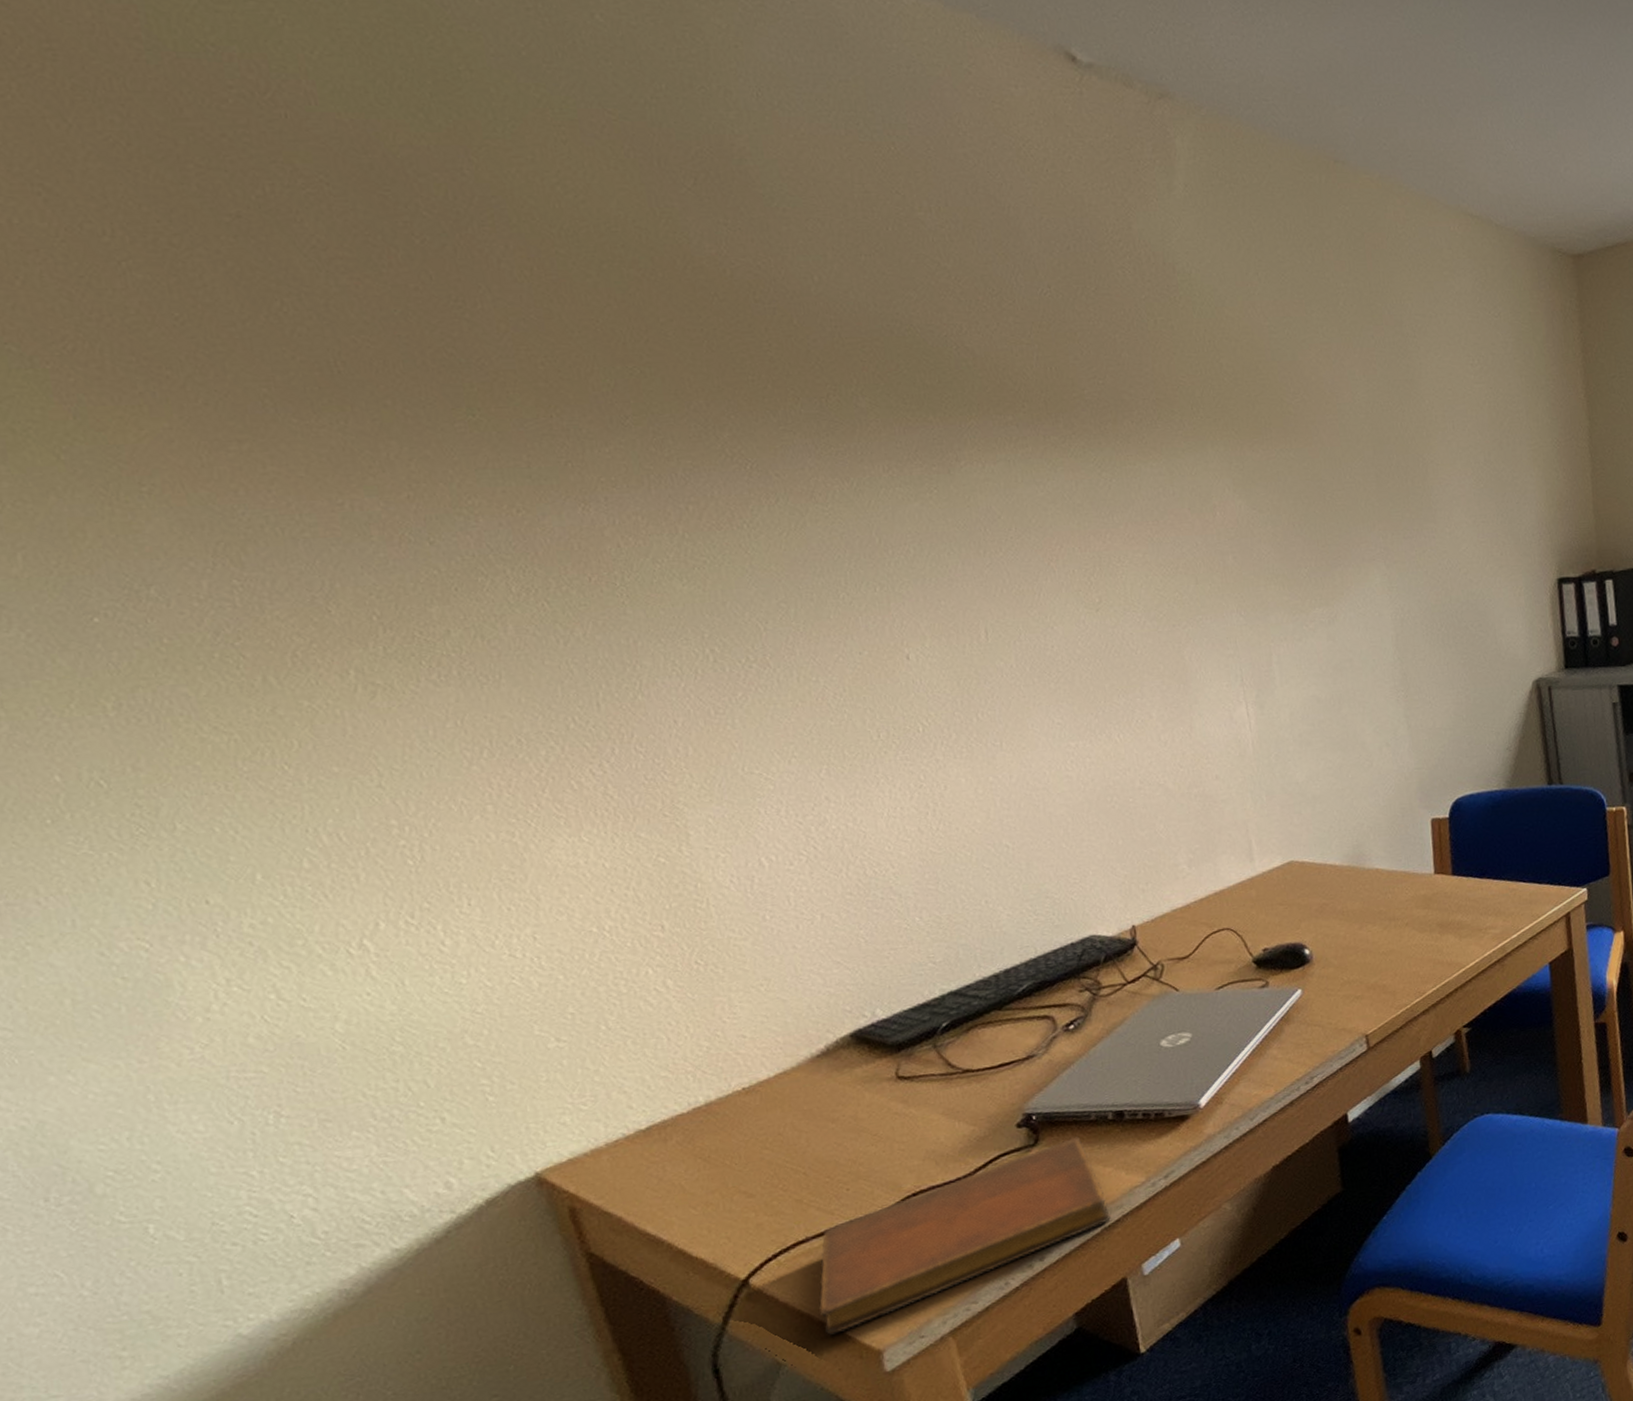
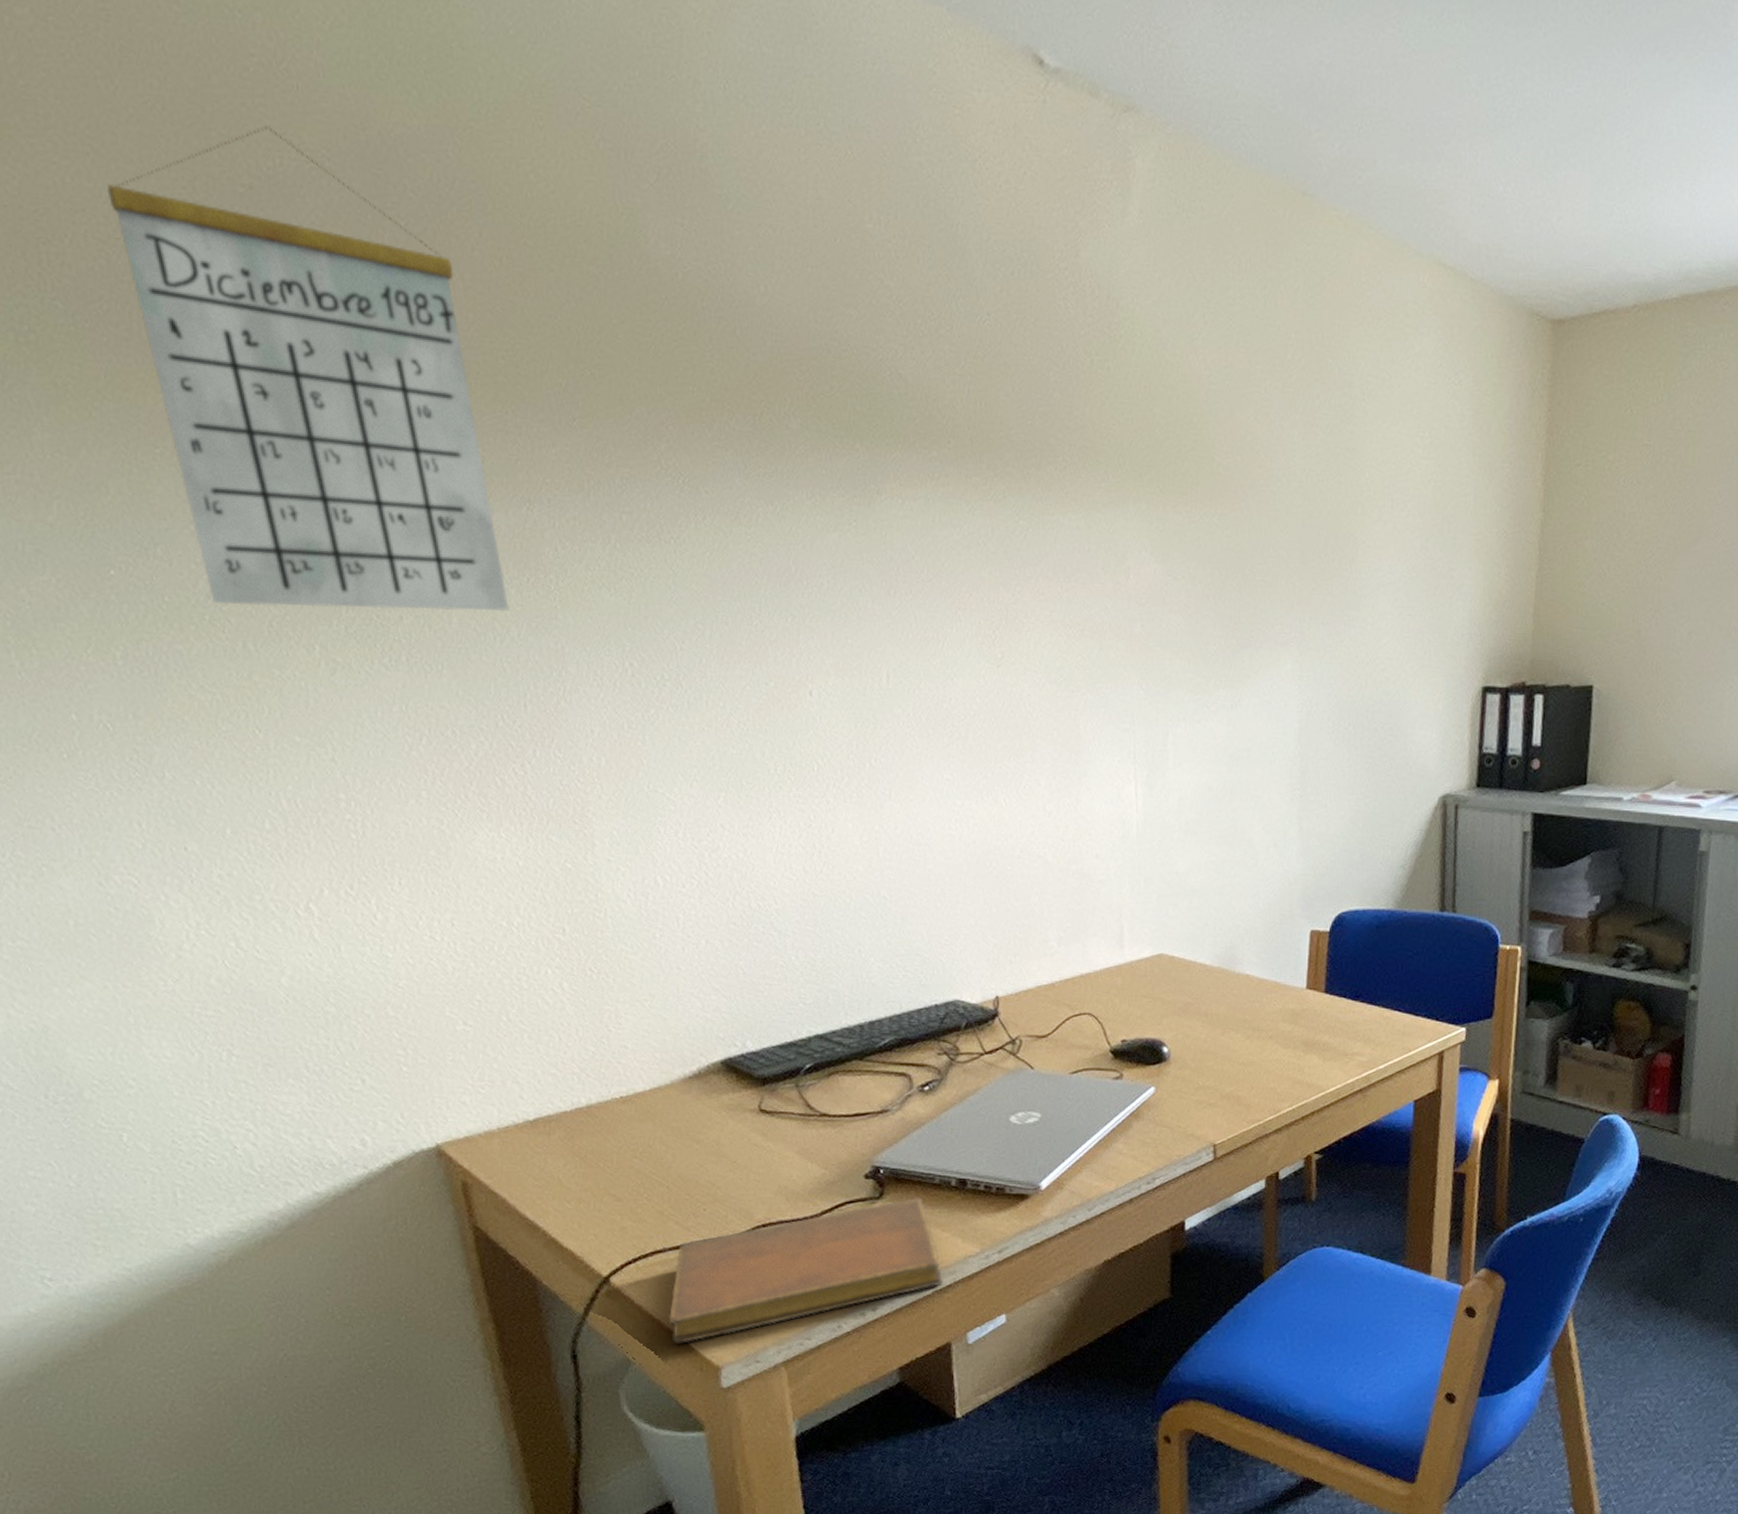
calendar: none [65,155,572,640] -> present [108,126,509,612]

